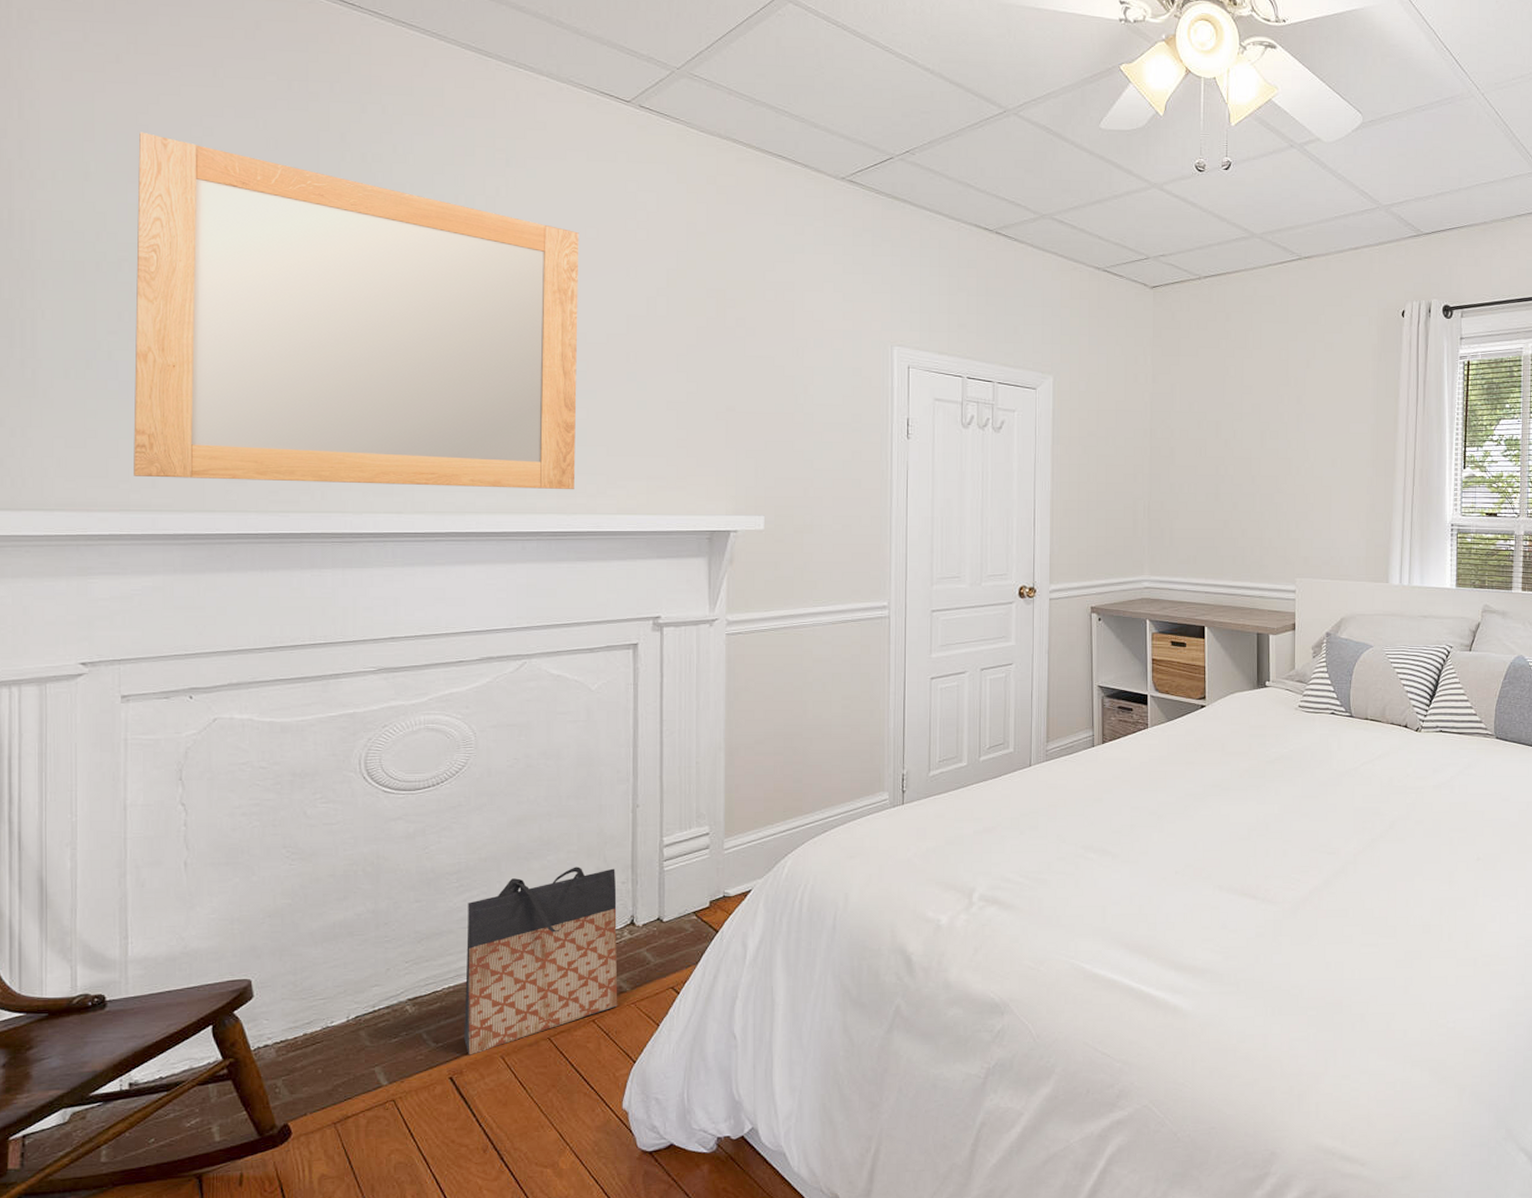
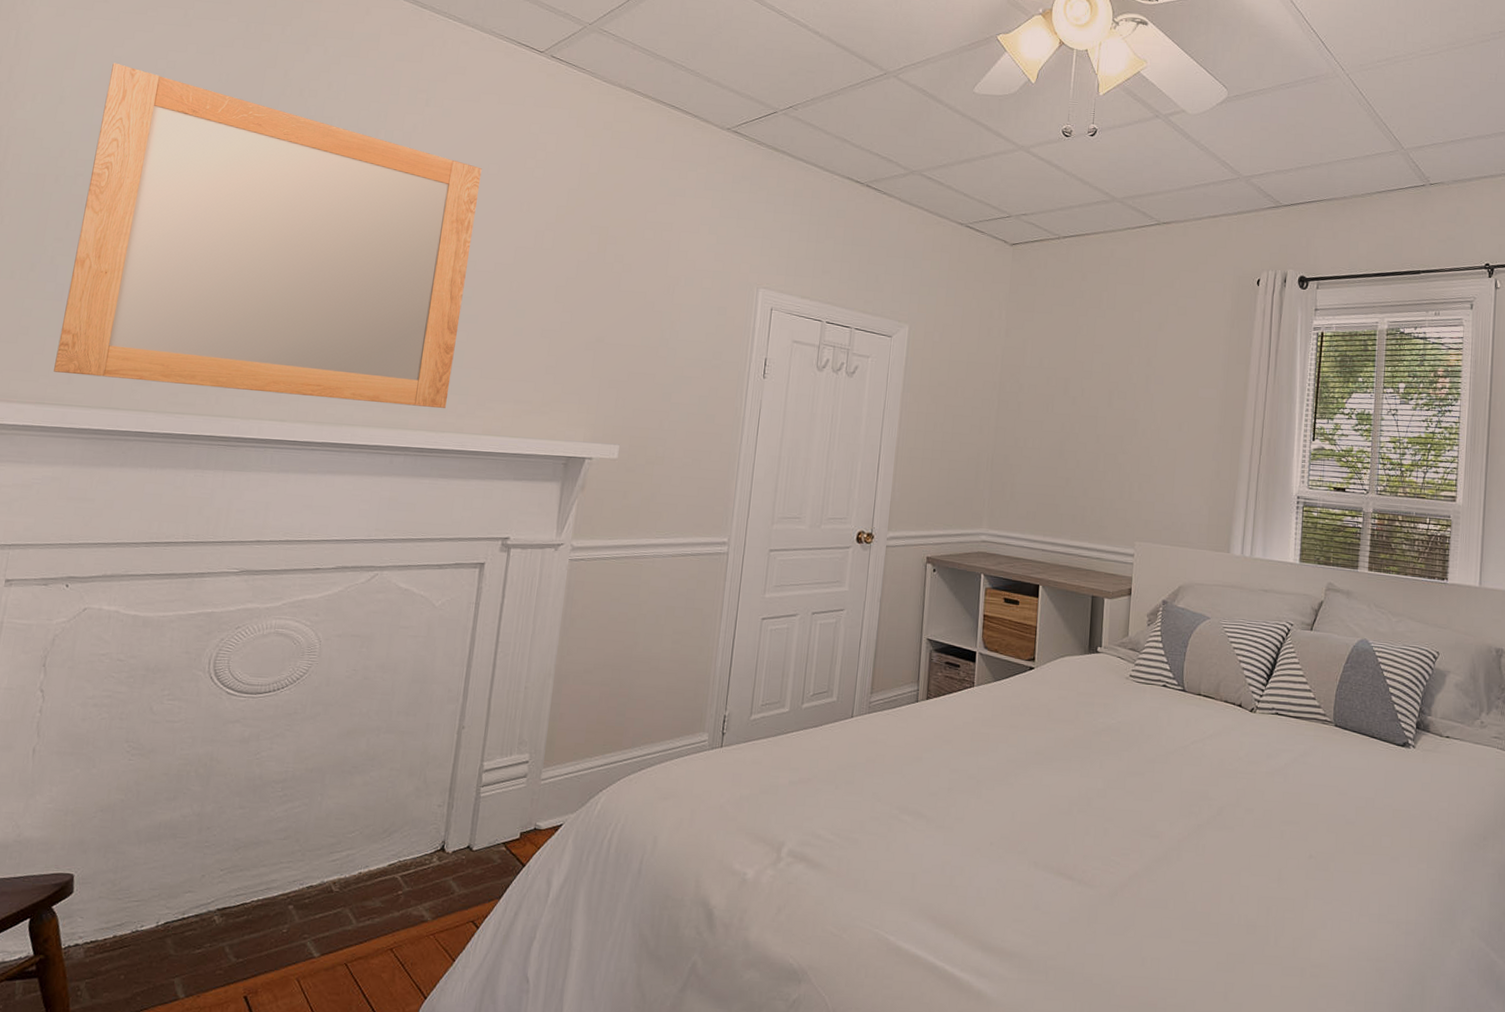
bag: present [464,867,618,1055] -> none [264,785,434,975]

